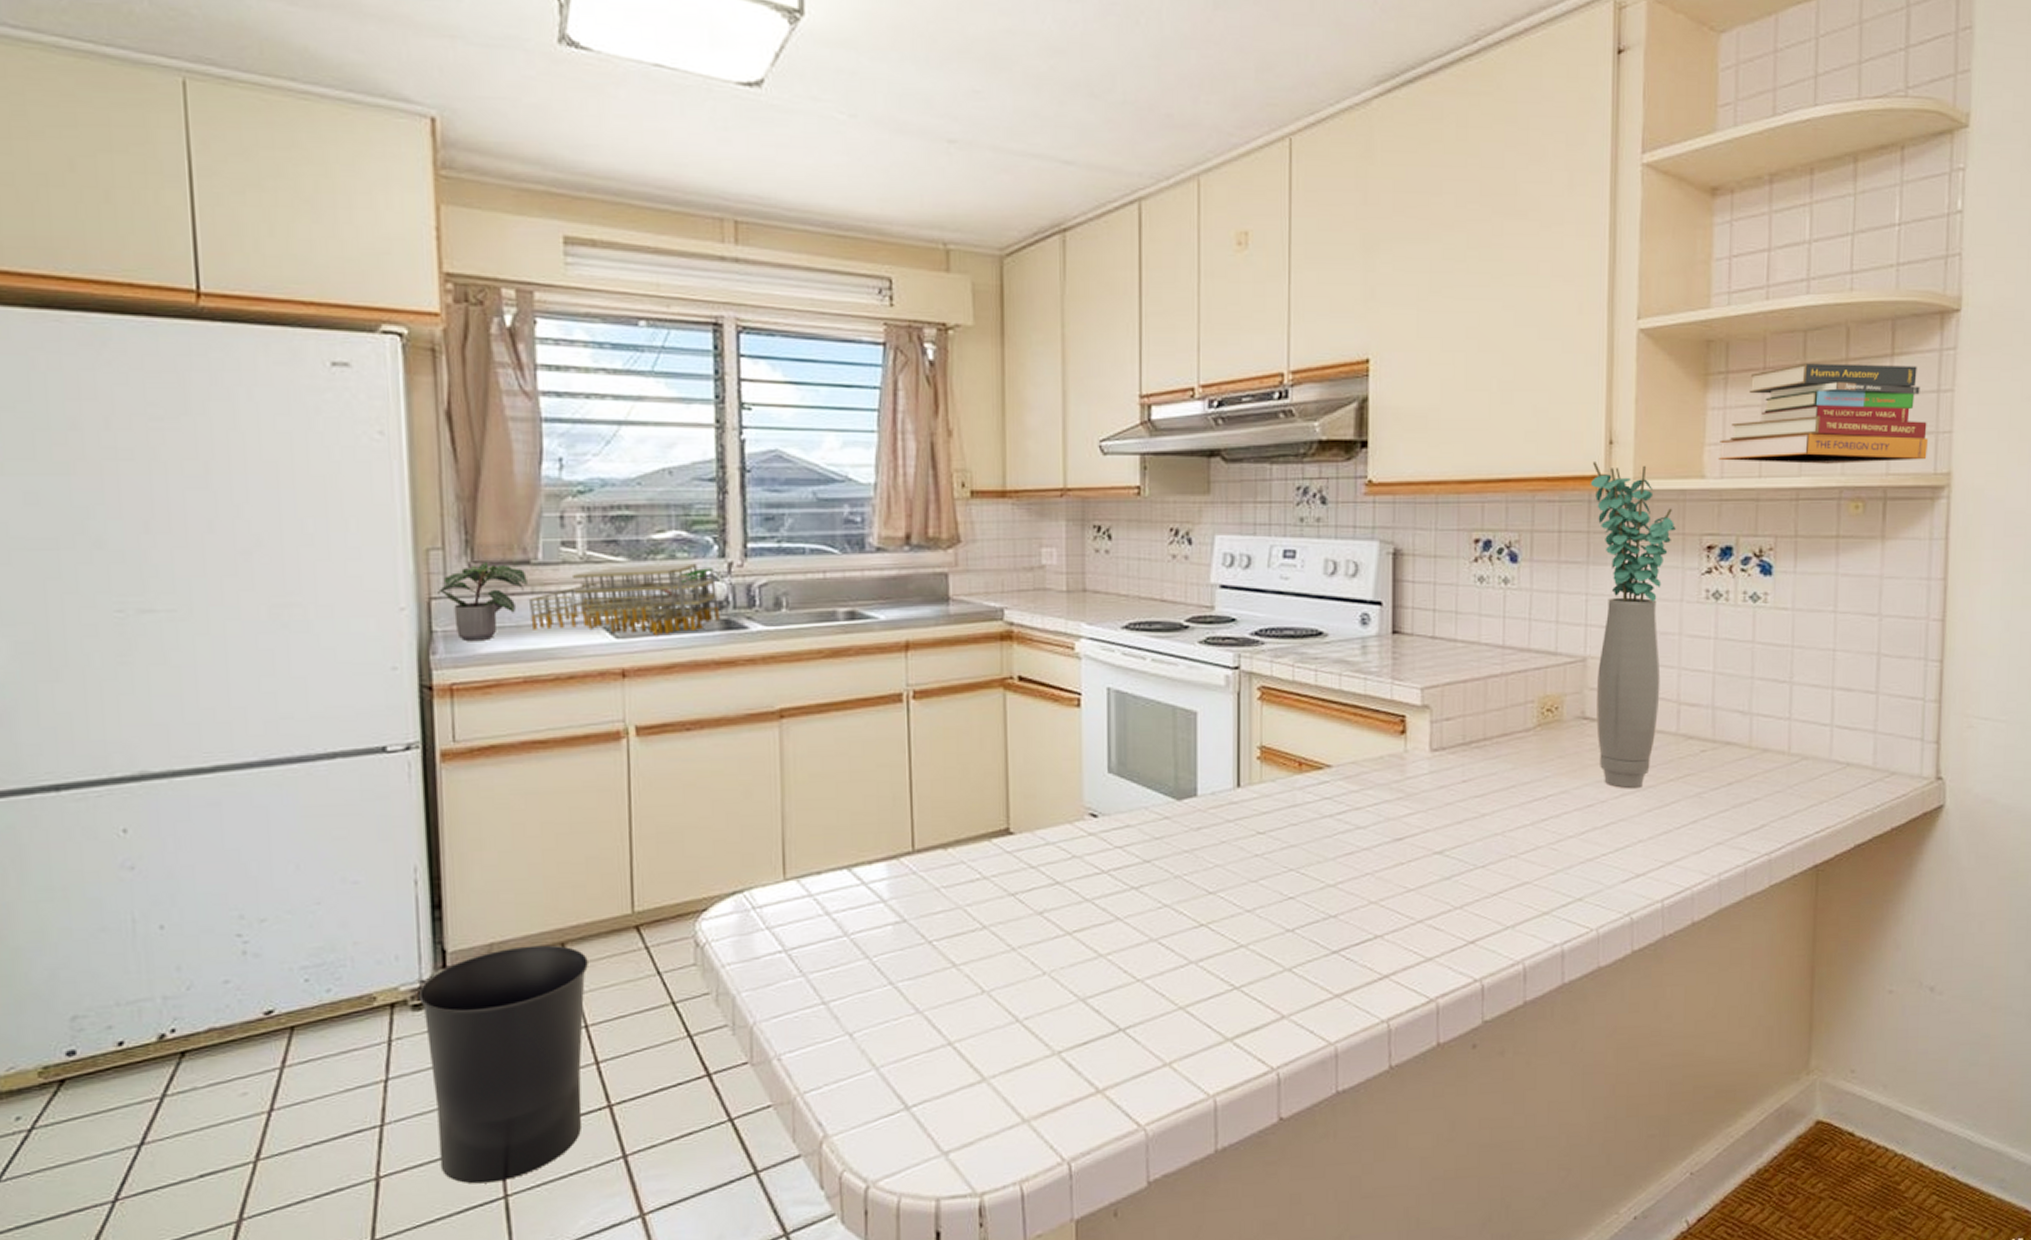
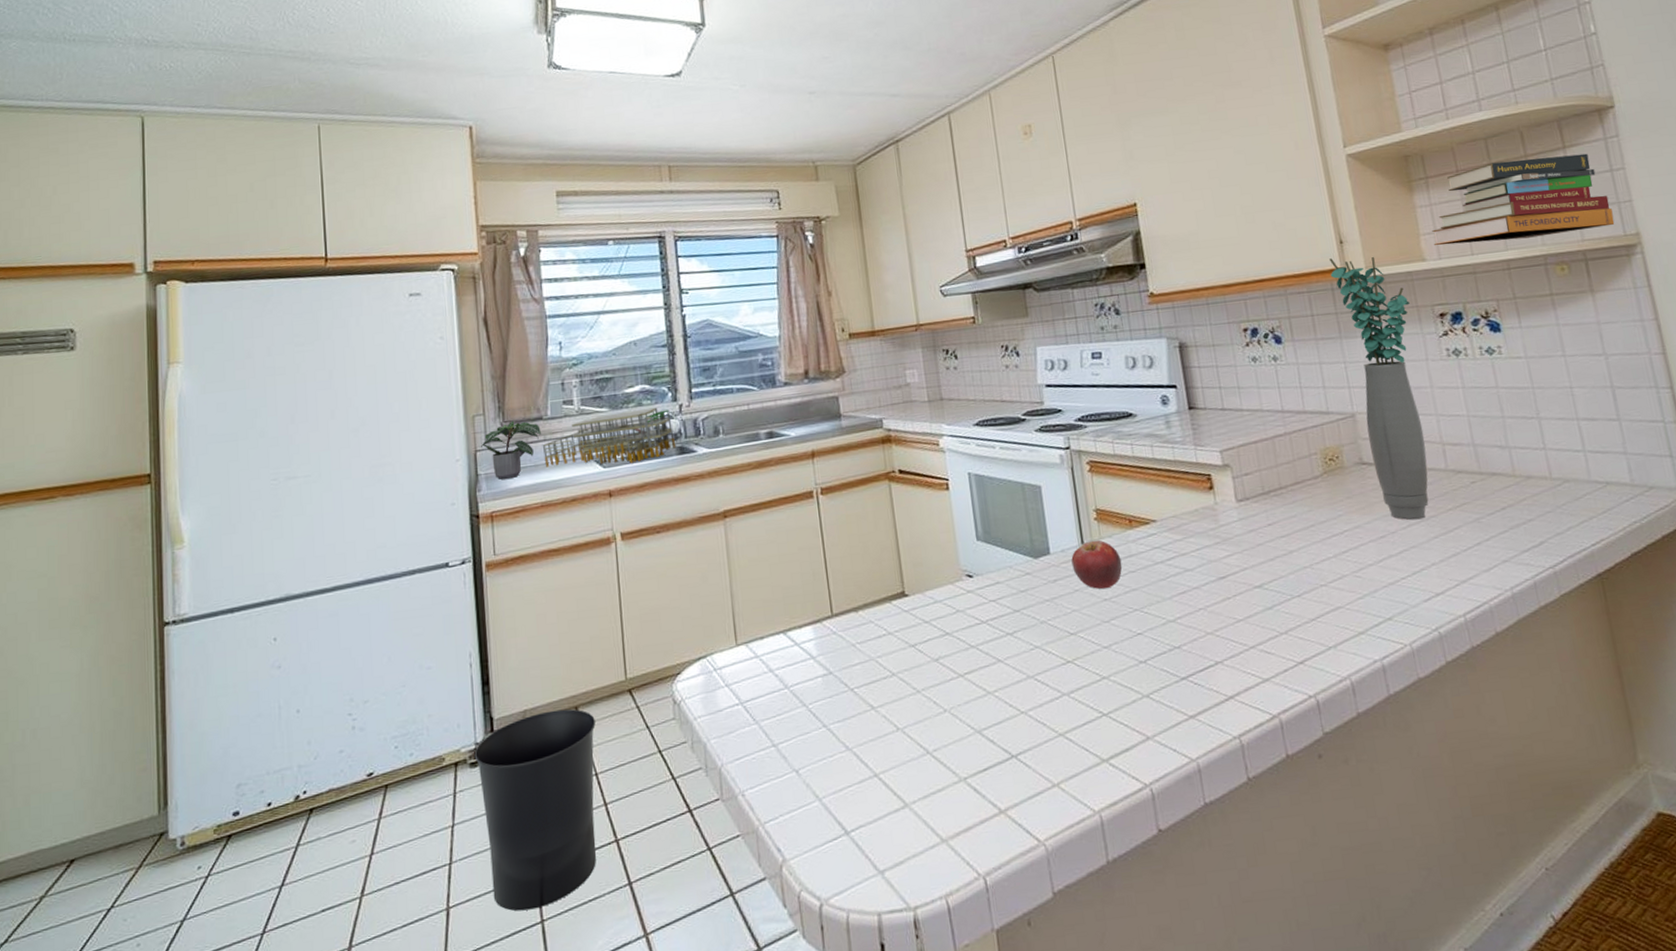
fruit: none [1222,783,1283,843] -> present [1071,540,1123,590]

